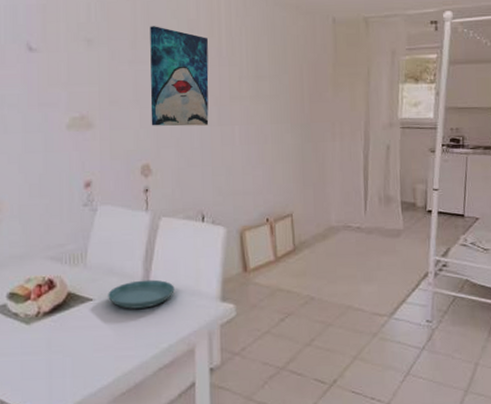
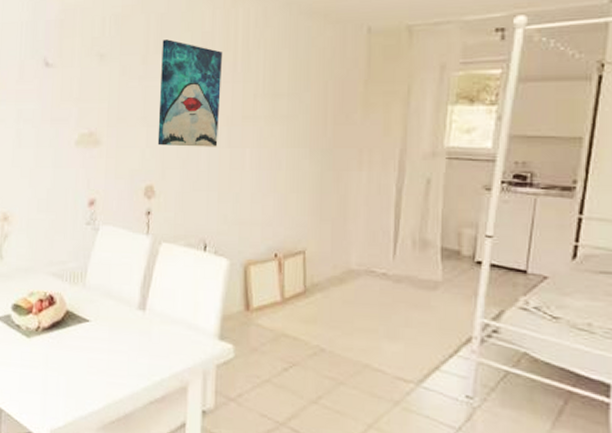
saucer: present [108,279,175,309] -> none [104,306,171,337]

